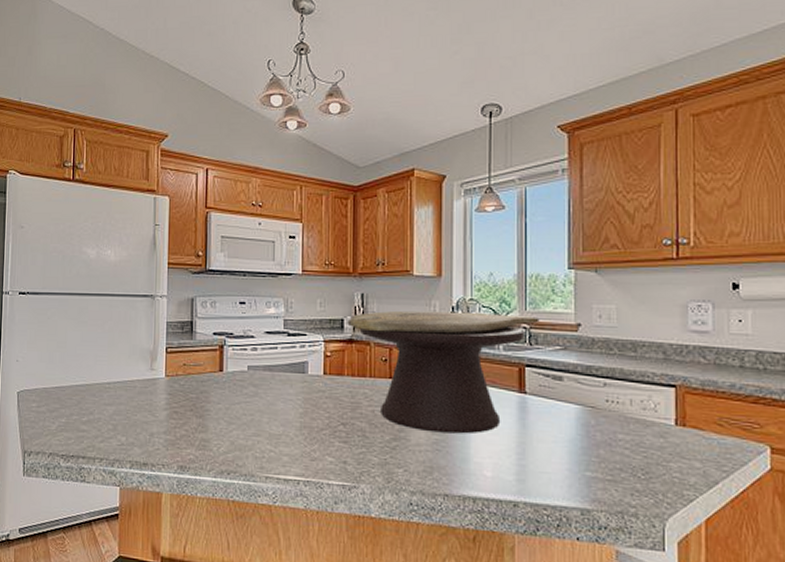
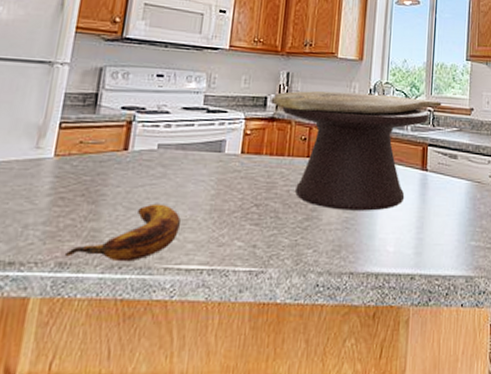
banana: none [183,419,275,469] -> present [64,204,181,262]

